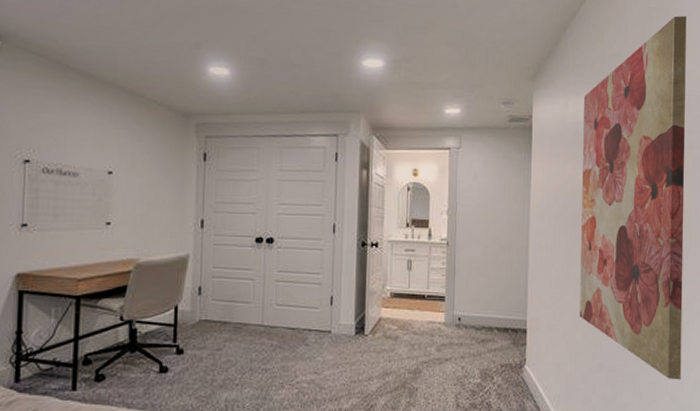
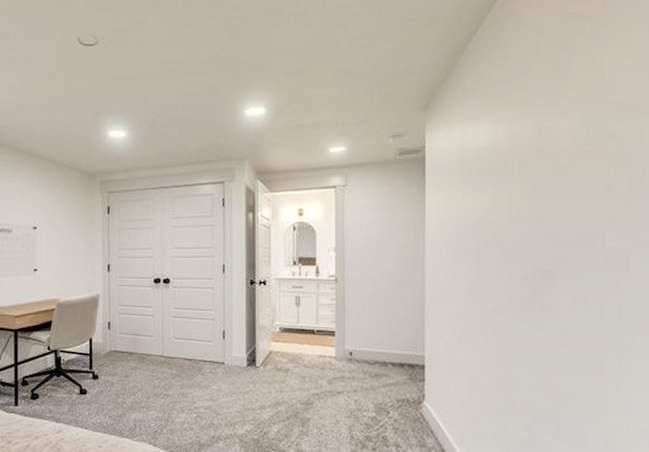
wall art: present [579,15,687,380] -> none [486,16,619,425]

